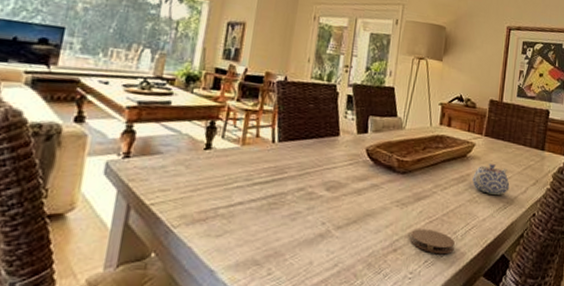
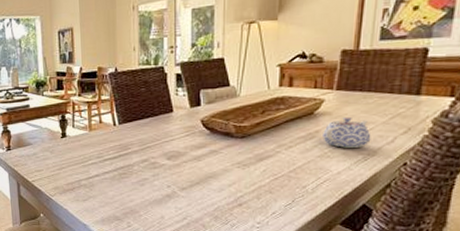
coaster: present [410,229,455,255] -> none [256,185,305,207]

